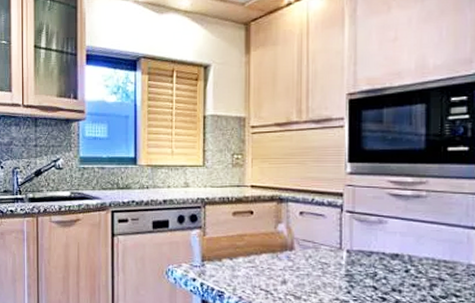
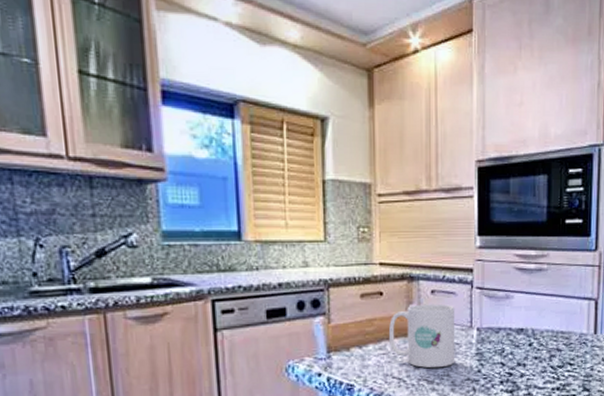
mug: none [258,224,324,285] -> present [389,303,455,368]

